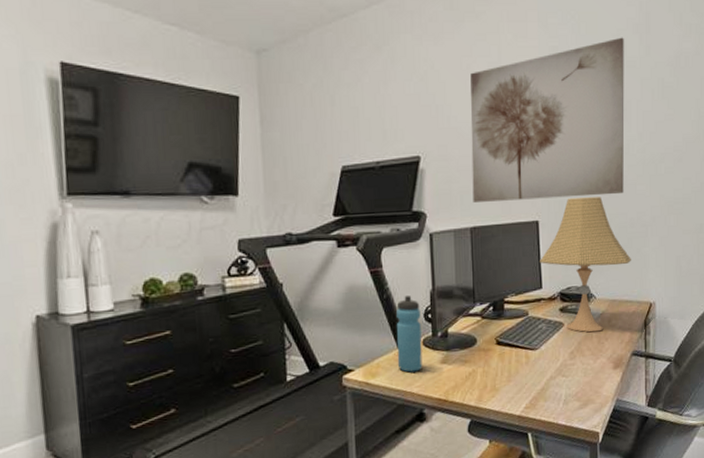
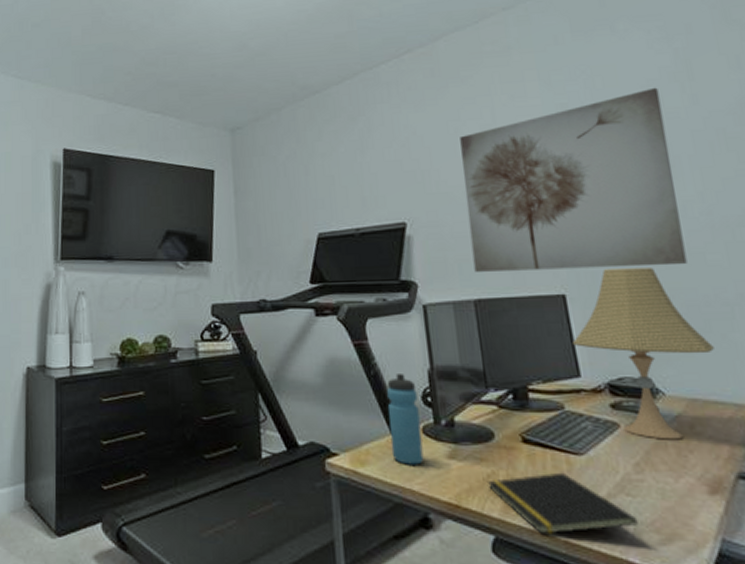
notepad: none [468,364,567,413] -> present [486,472,639,535]

